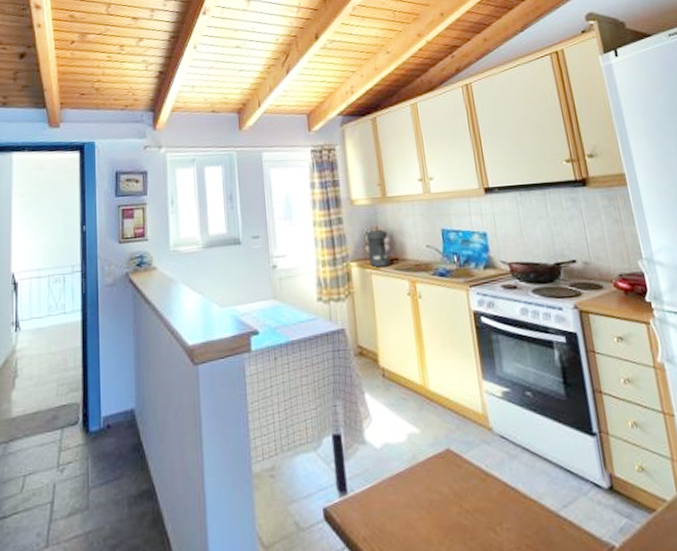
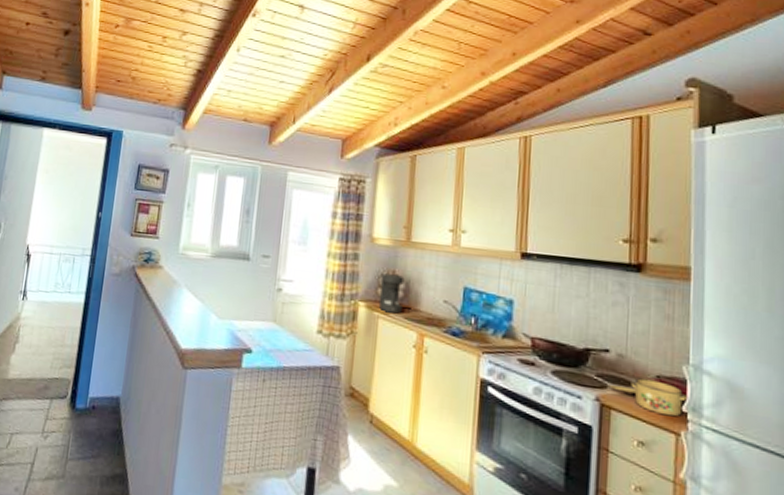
cooking pot: none [582,279,648,309] -> present [609,378,687,417]

